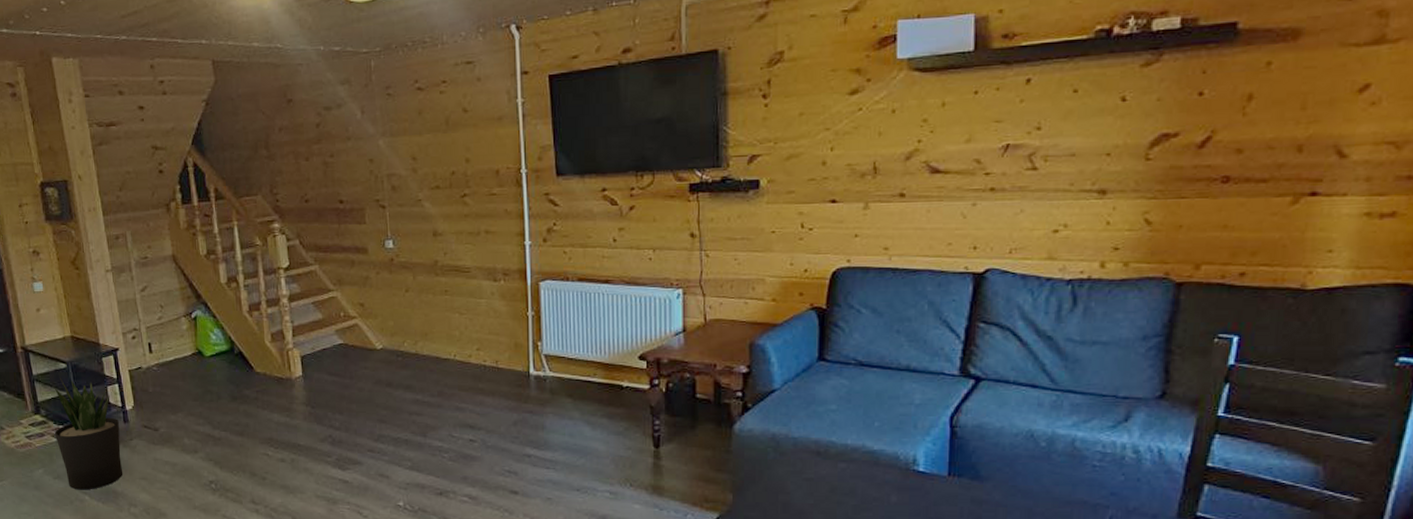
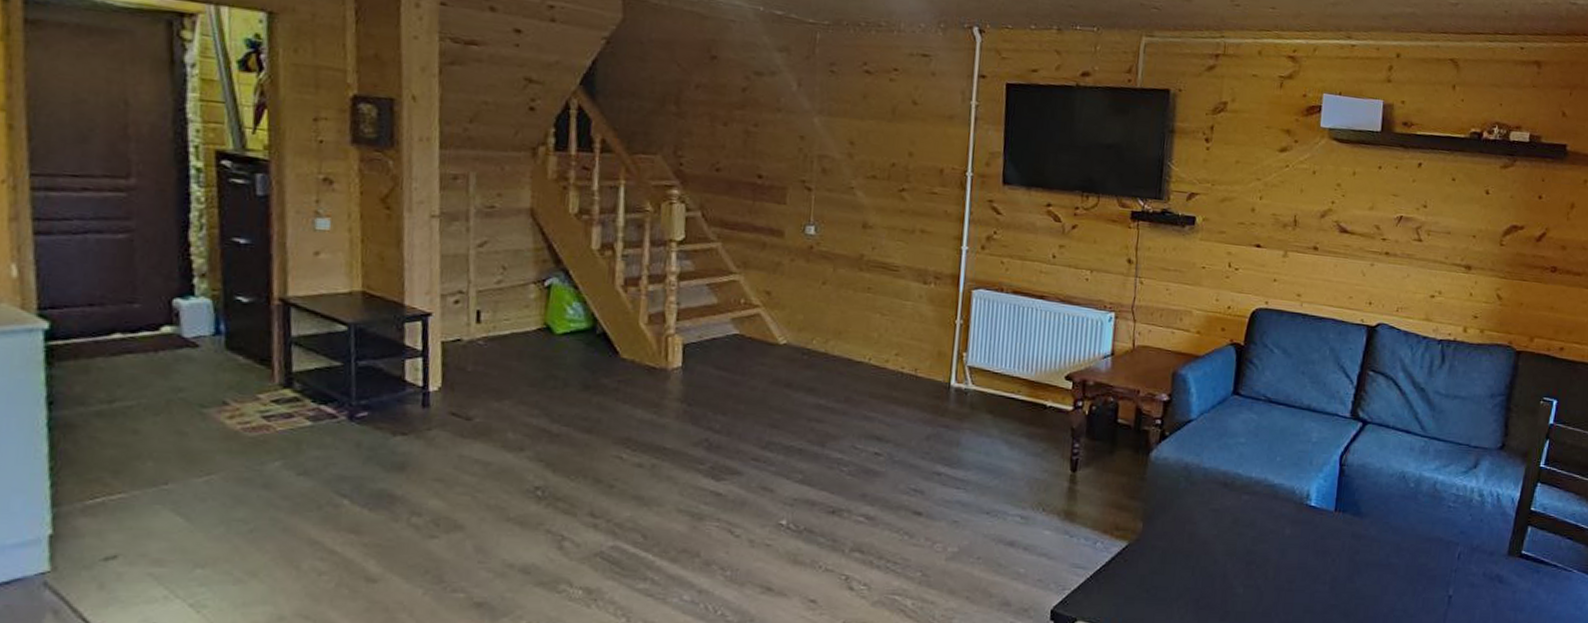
planter: present [54,378,123,490] -> none [310,344,415,492]

